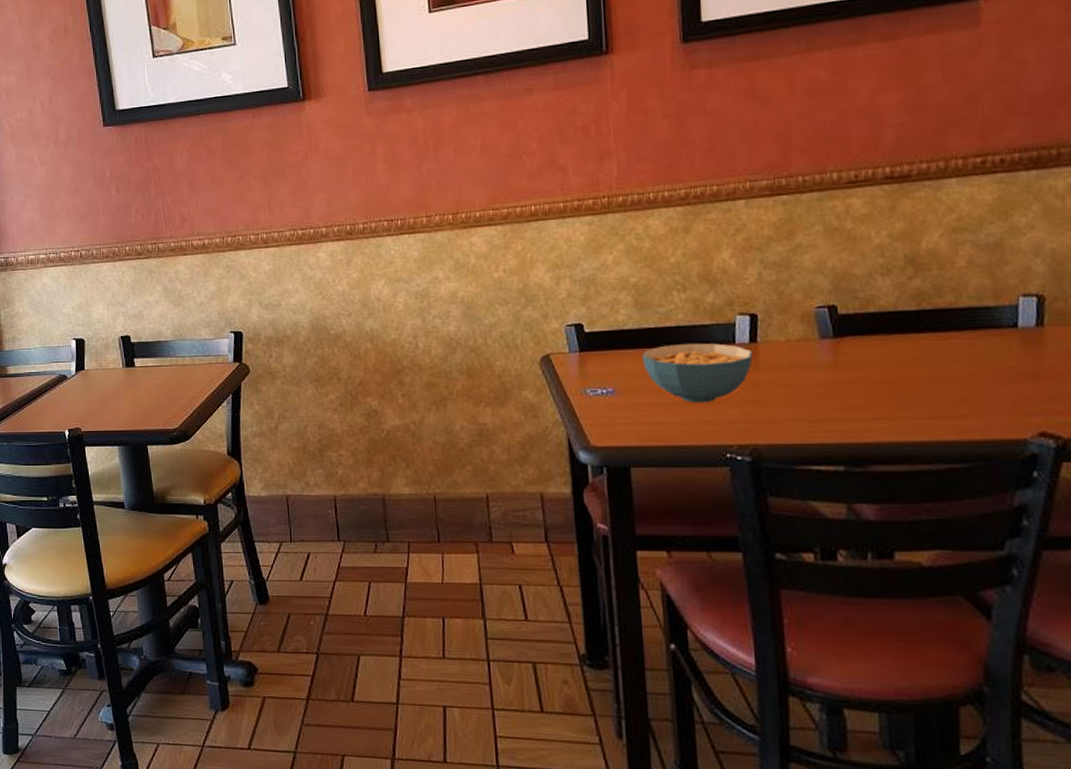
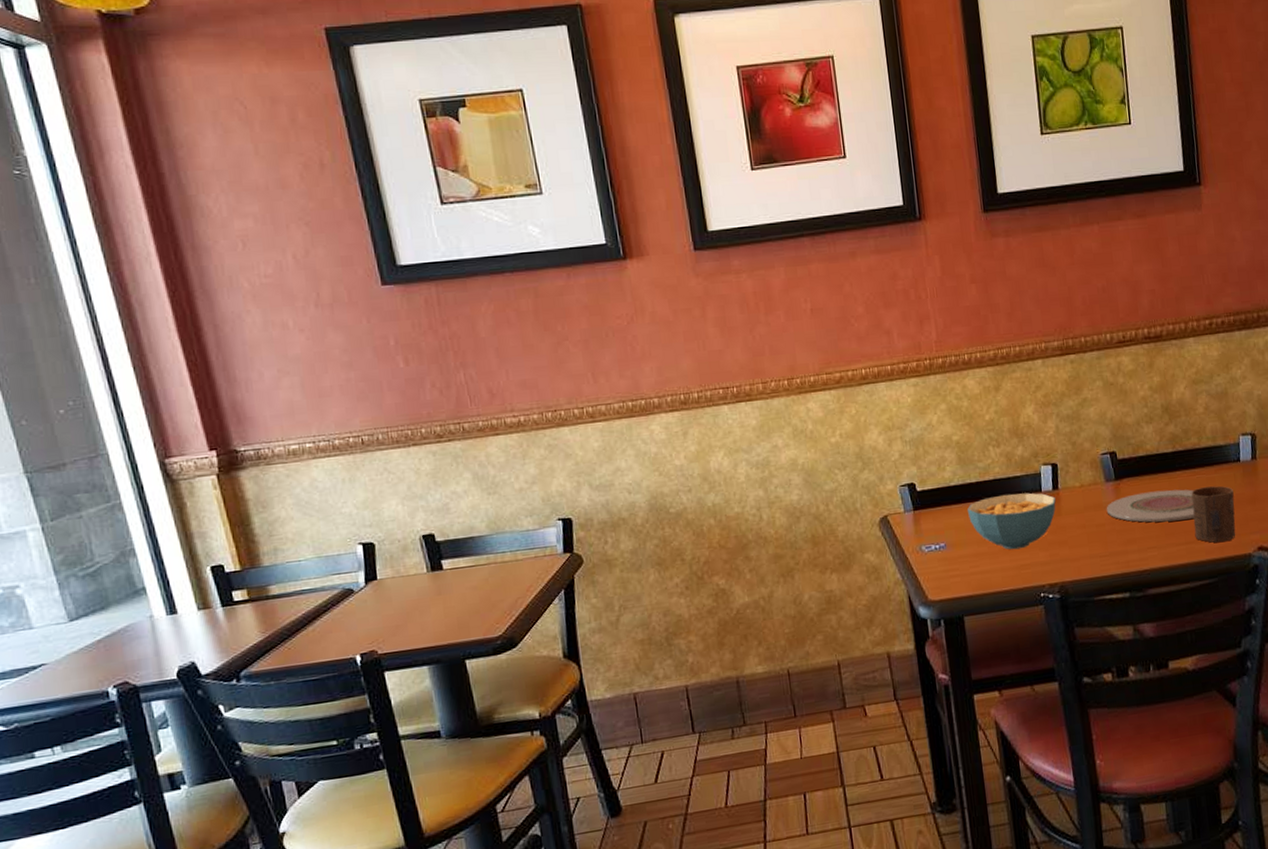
plate: none [819,353,945,391] -> present [1106,489,1195,523]
cup: none [941,354,1006,421] -> present [1191,486,1236,543]

